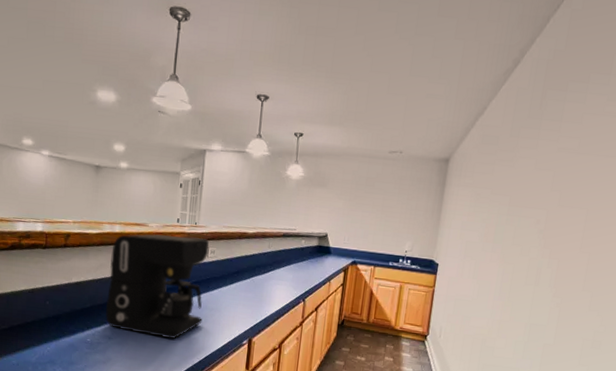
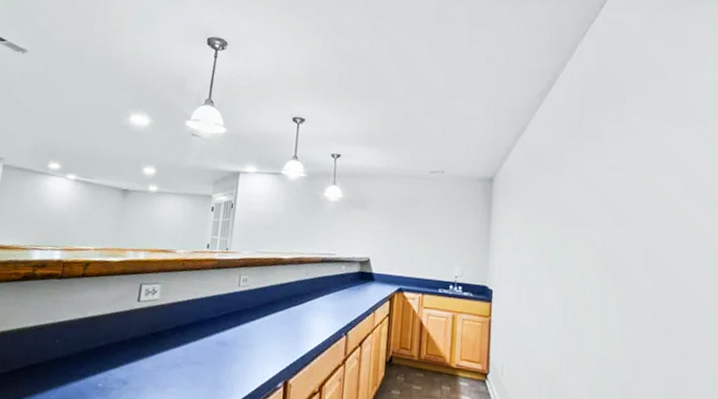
coffee maker: present [106,234,209,339] -> none [122,261,241,382]

